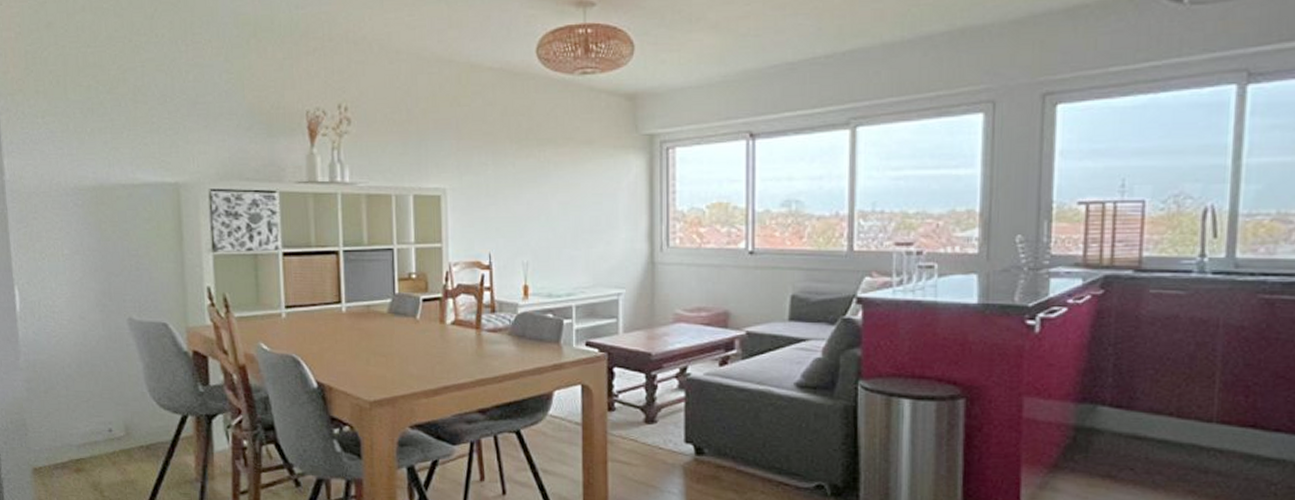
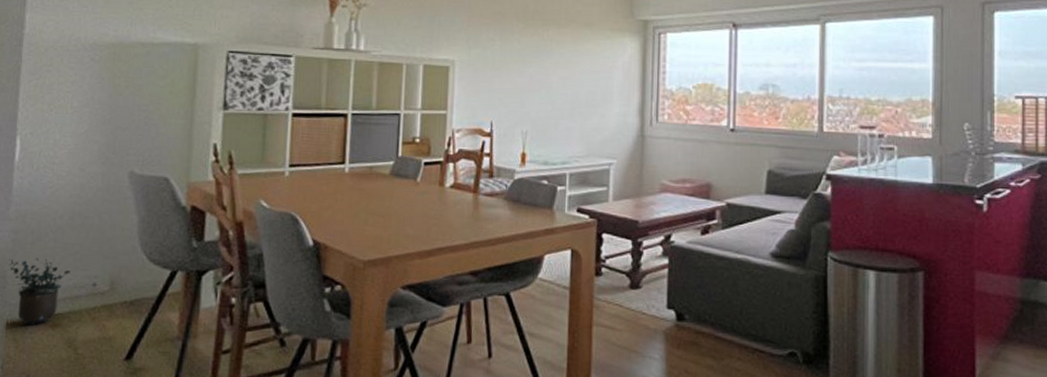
potted plant: none [26,406,86,469] -> present [9,258,71,325]

